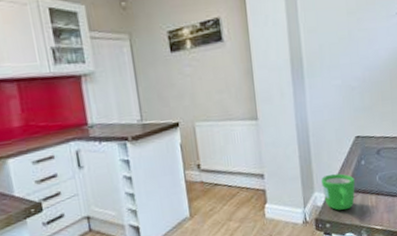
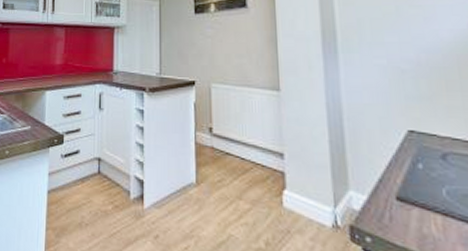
mug: present [321,173,355,210] -> none [359,171,409,225]

